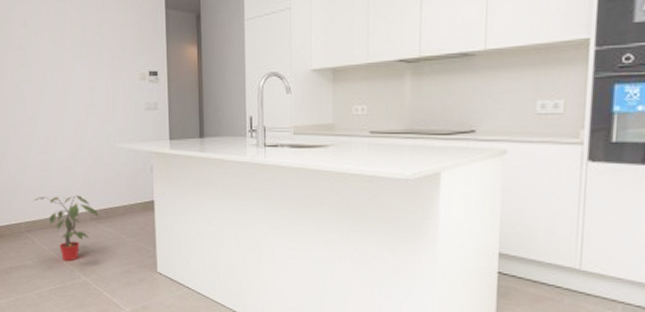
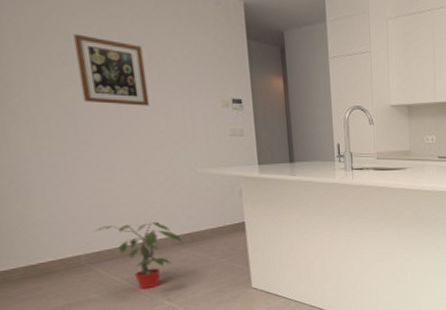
wall art: none [28,19,80,83] -> present [73,33,150,106]

